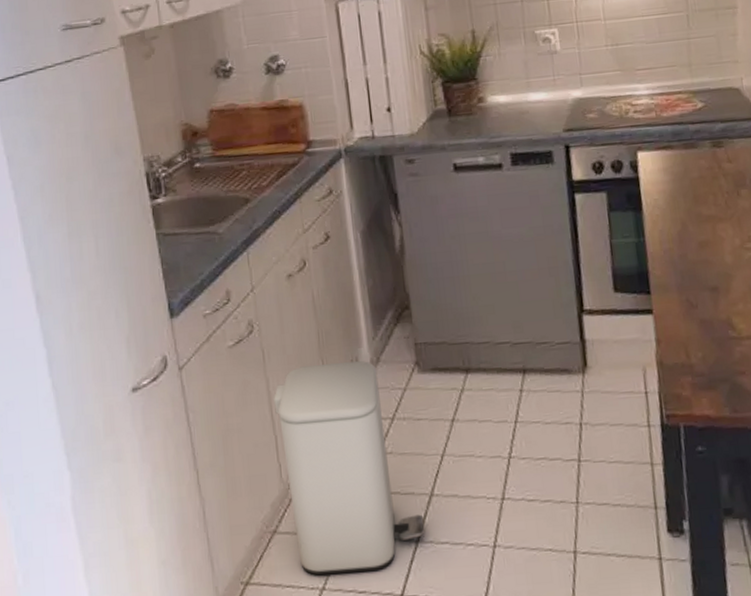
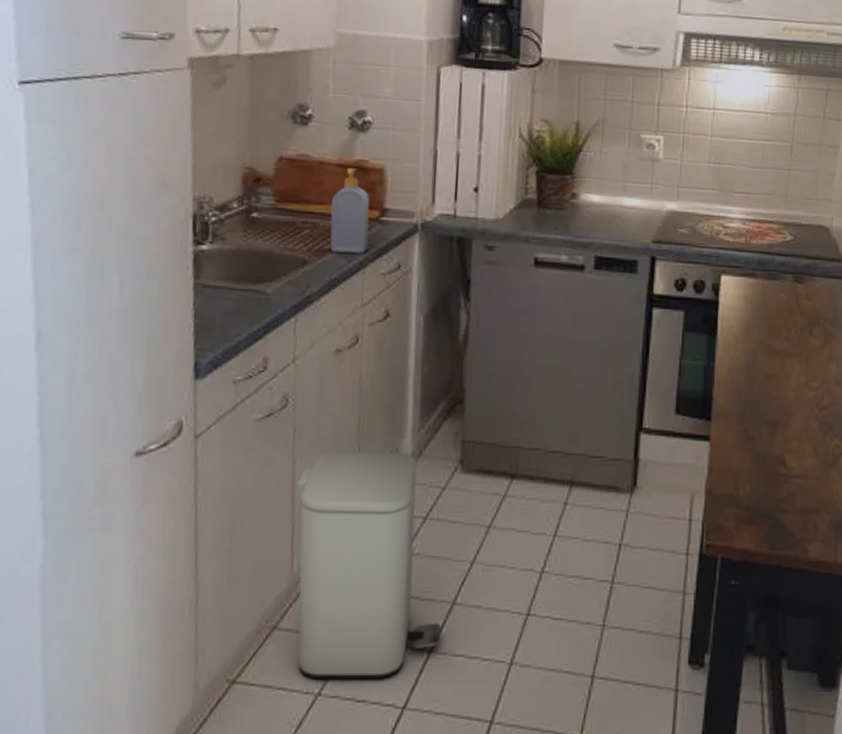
soap bottle: none [261,109,301,188] -> present [330,168,370,254]

